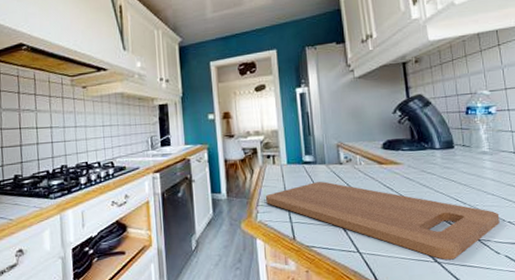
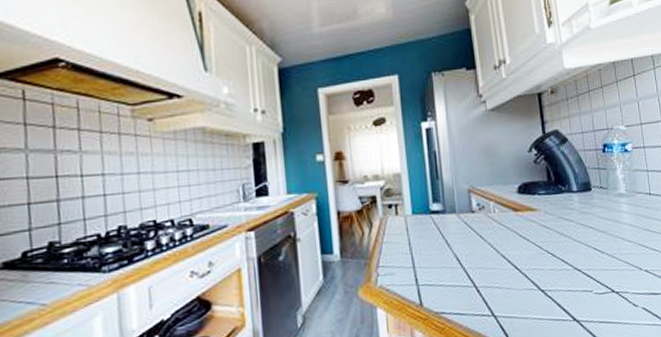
cutting board: present [266,181,500,260] -> none [388,234,637,318]

